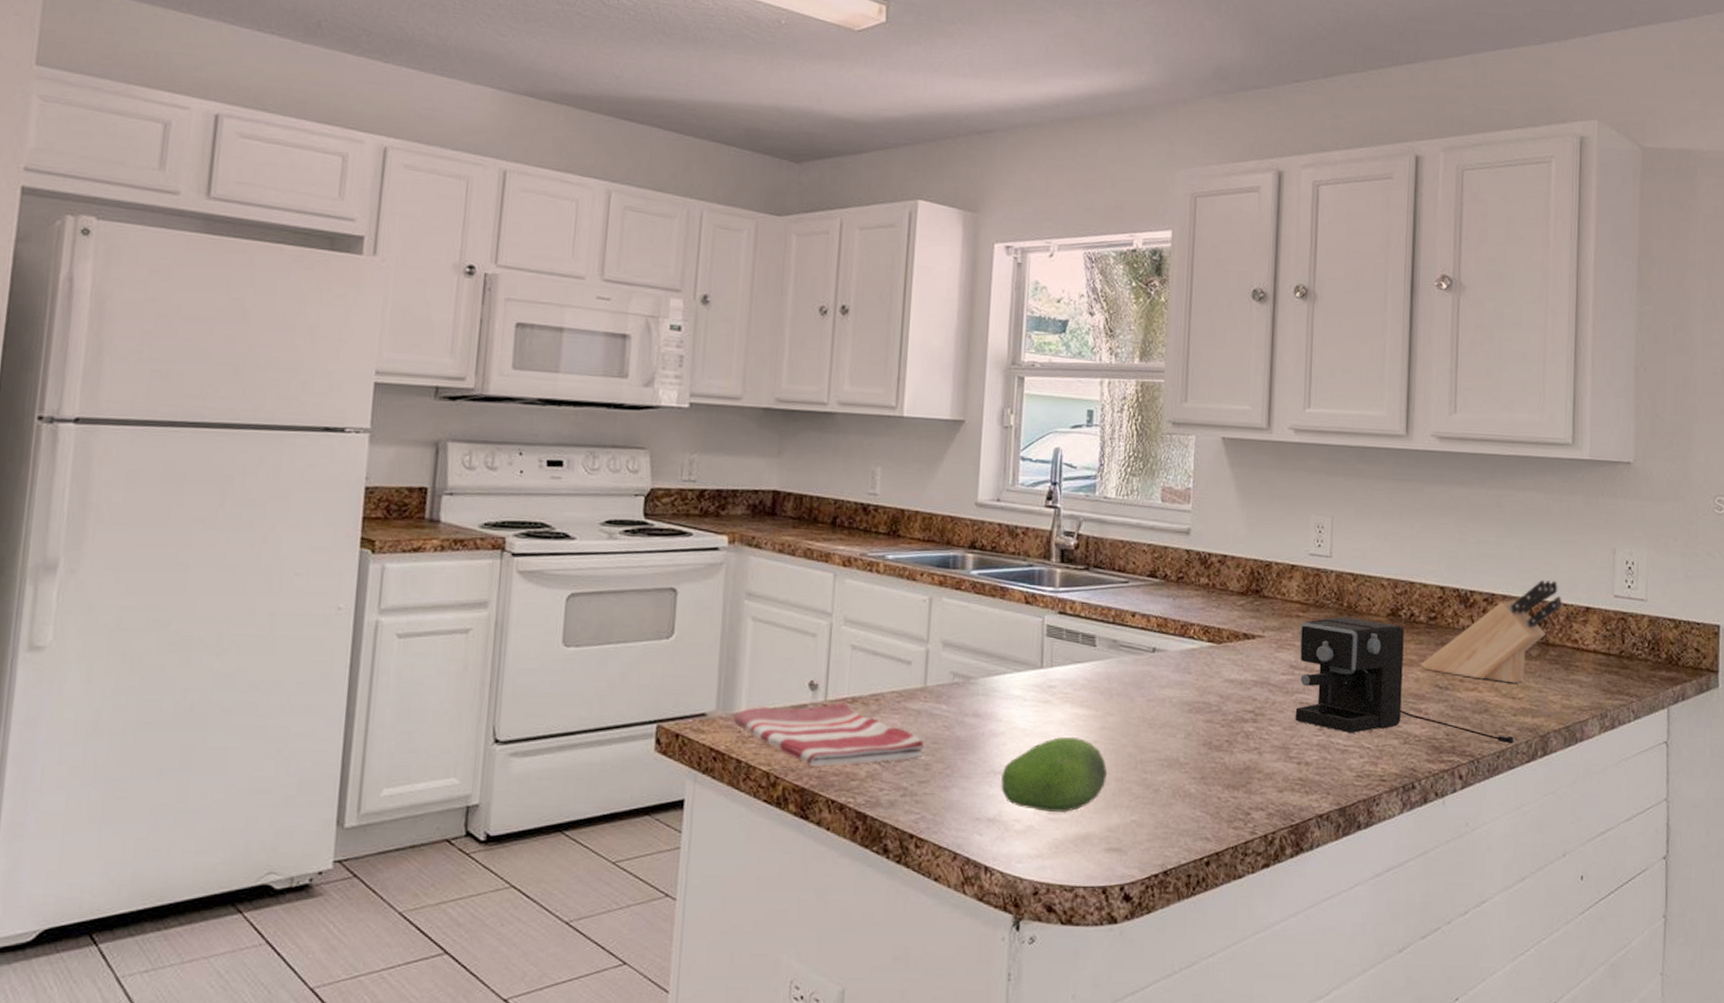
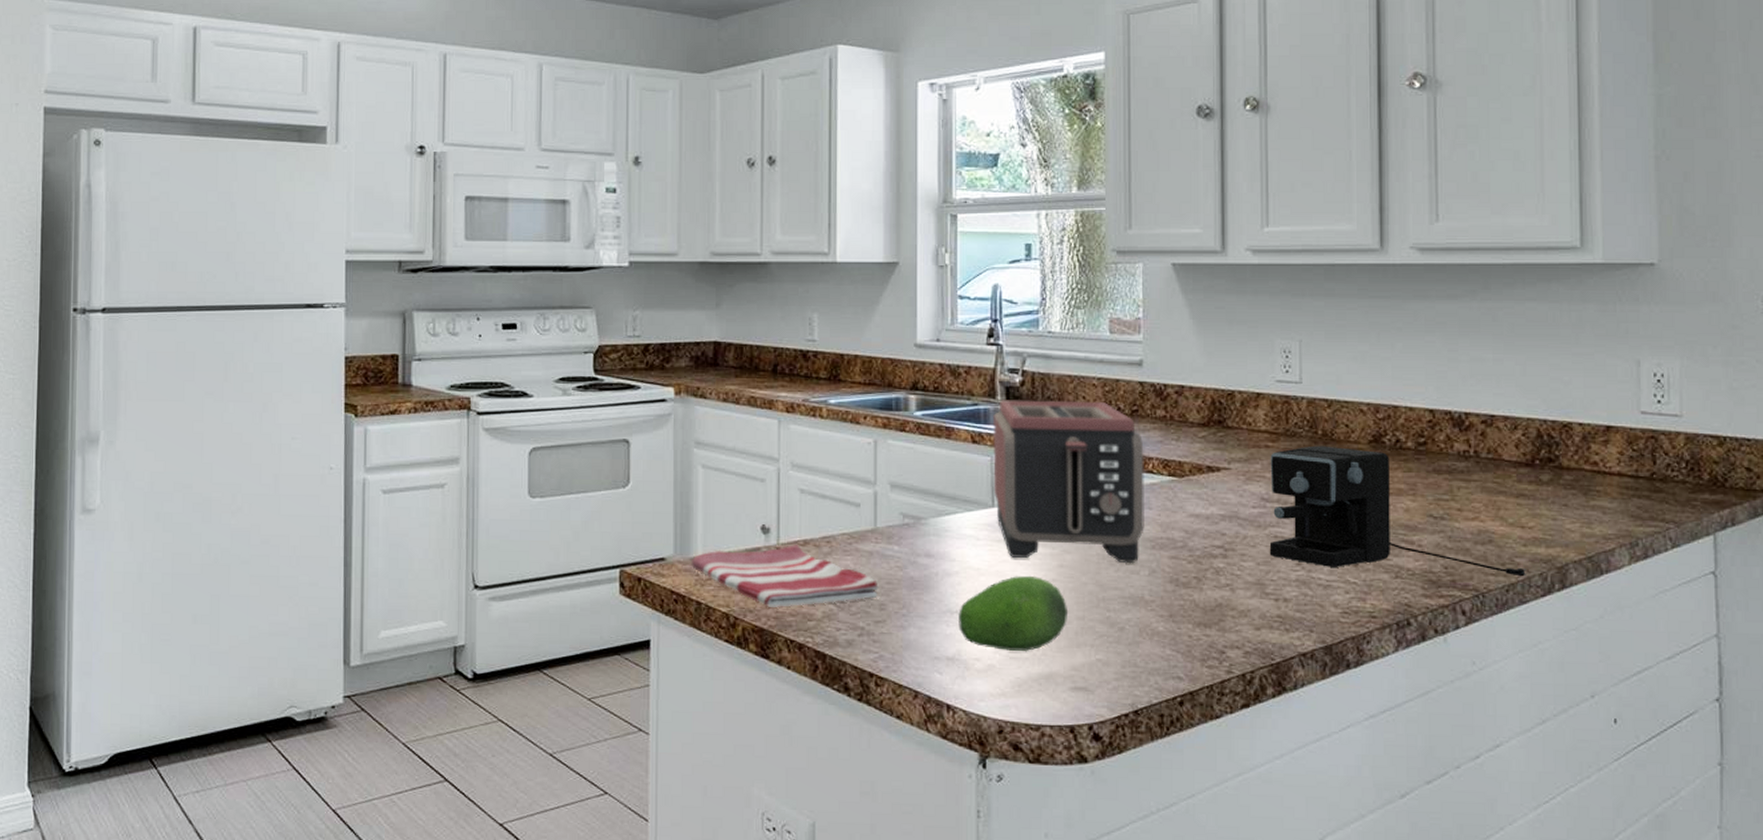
toaster: none [1043,562,1187,727] -> present [993,400,1144,564]
knife block: present [1421,579,1562,683] -> none [1411,397,1577,511]

